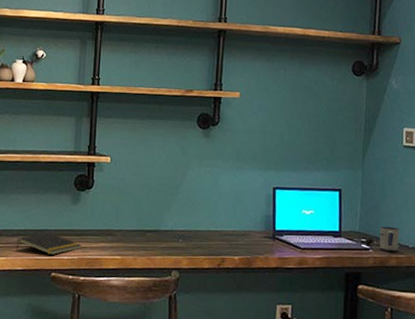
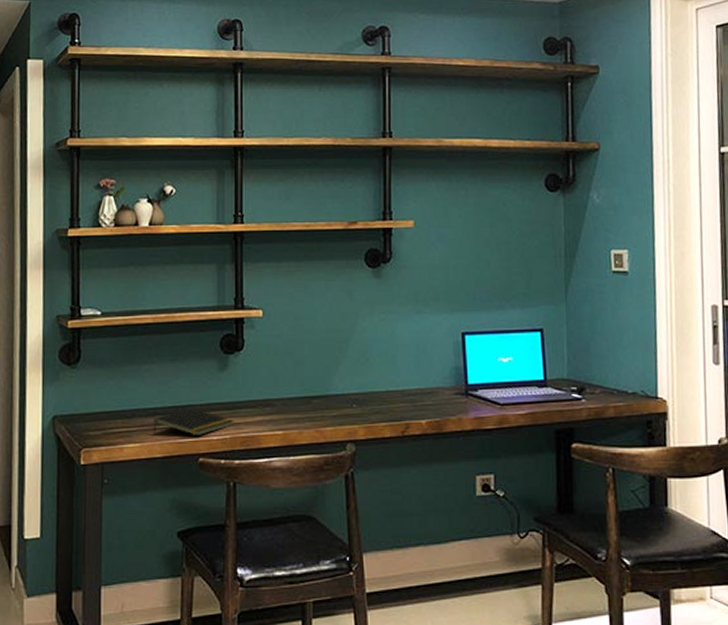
mug: present [379,226,400,252] -> none [592,370,616,399]

